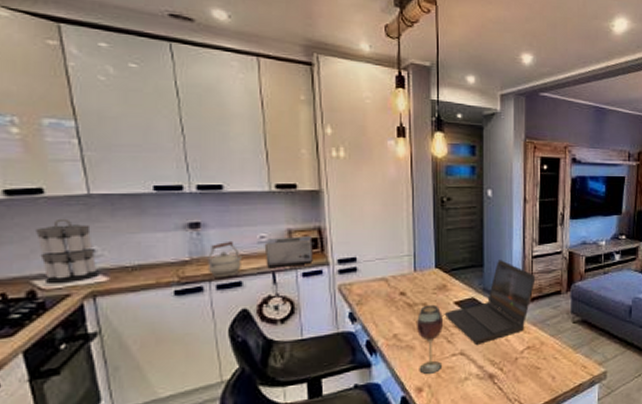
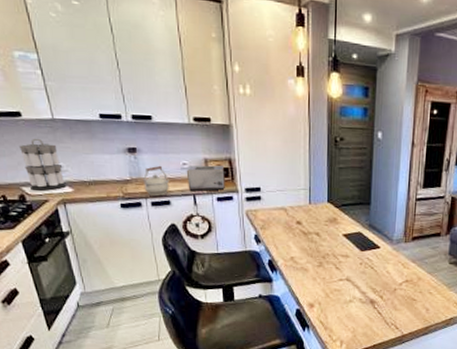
wineglass: present [416,304,444,374] -> none [309,234,334,293]
laptop computer: present [444,260,536,345] -> none [334,200,418,273]

